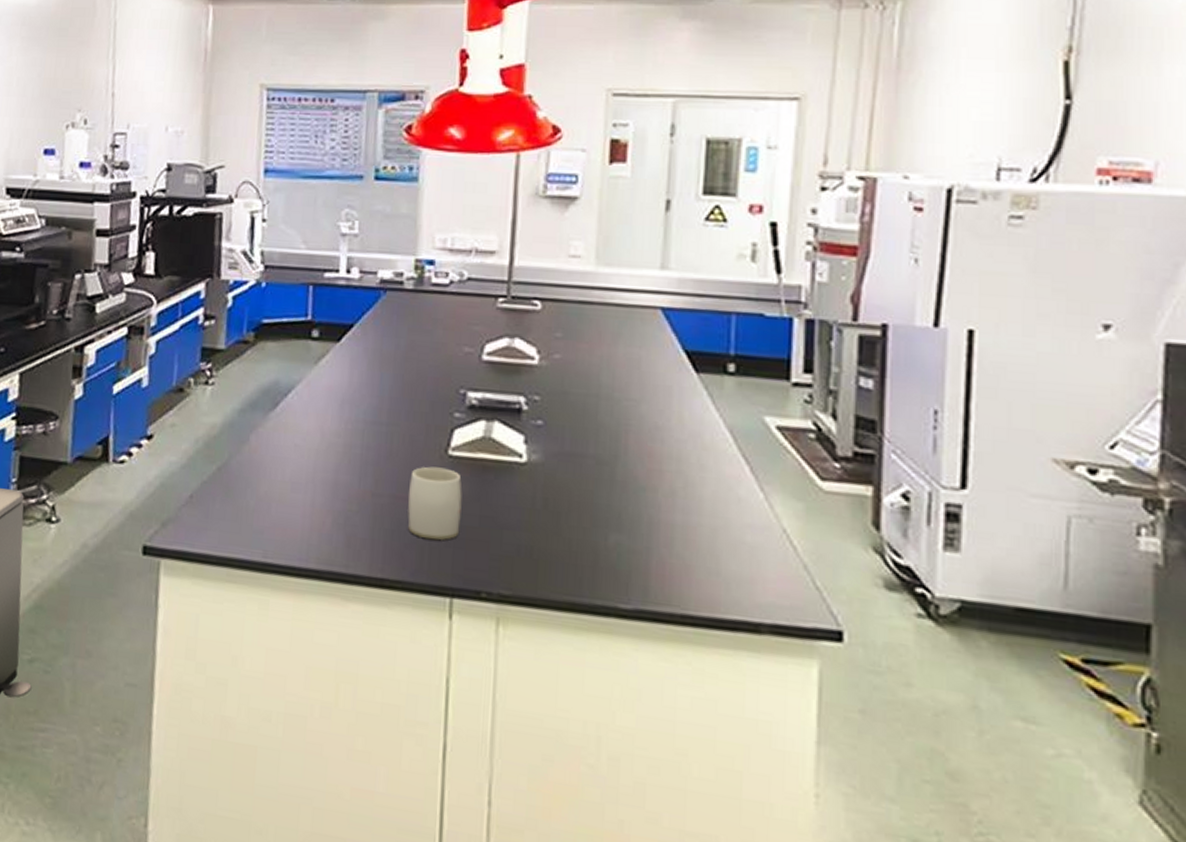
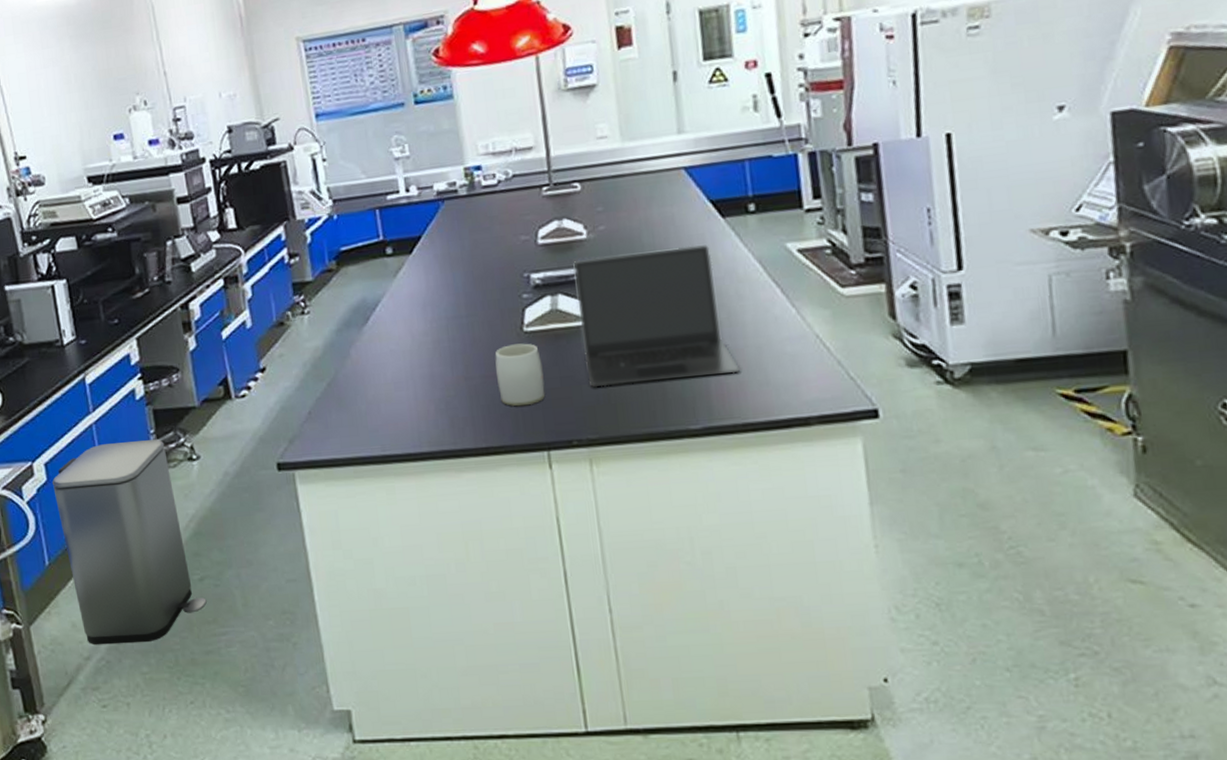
laptop: none [511,387,688,554] -> present [573,245,740,388]

